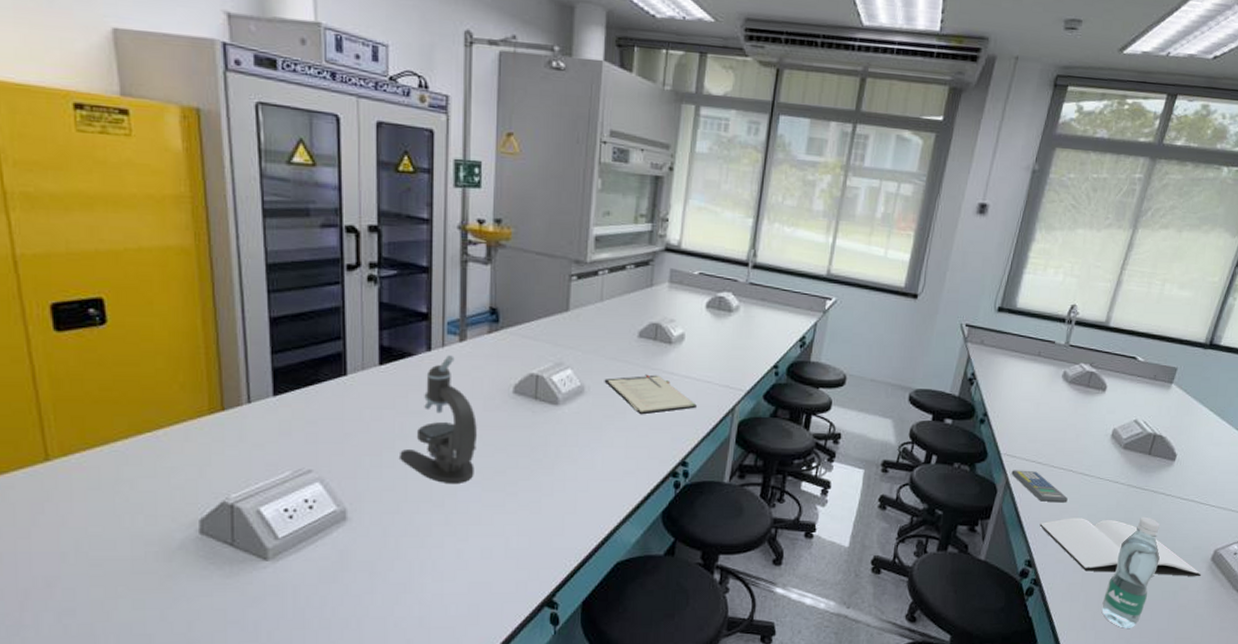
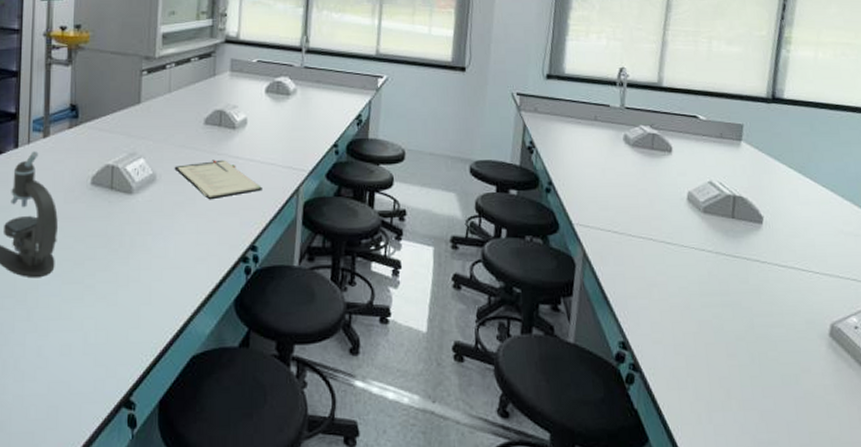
calculator: present [1011,470,1068,503] -> none [587,240,653,275]
book: present [1039,518,1201,577] -> none [627,291,822,357]
bottle: present [1101,516,1160,628] -> none [714,287,770,421]

